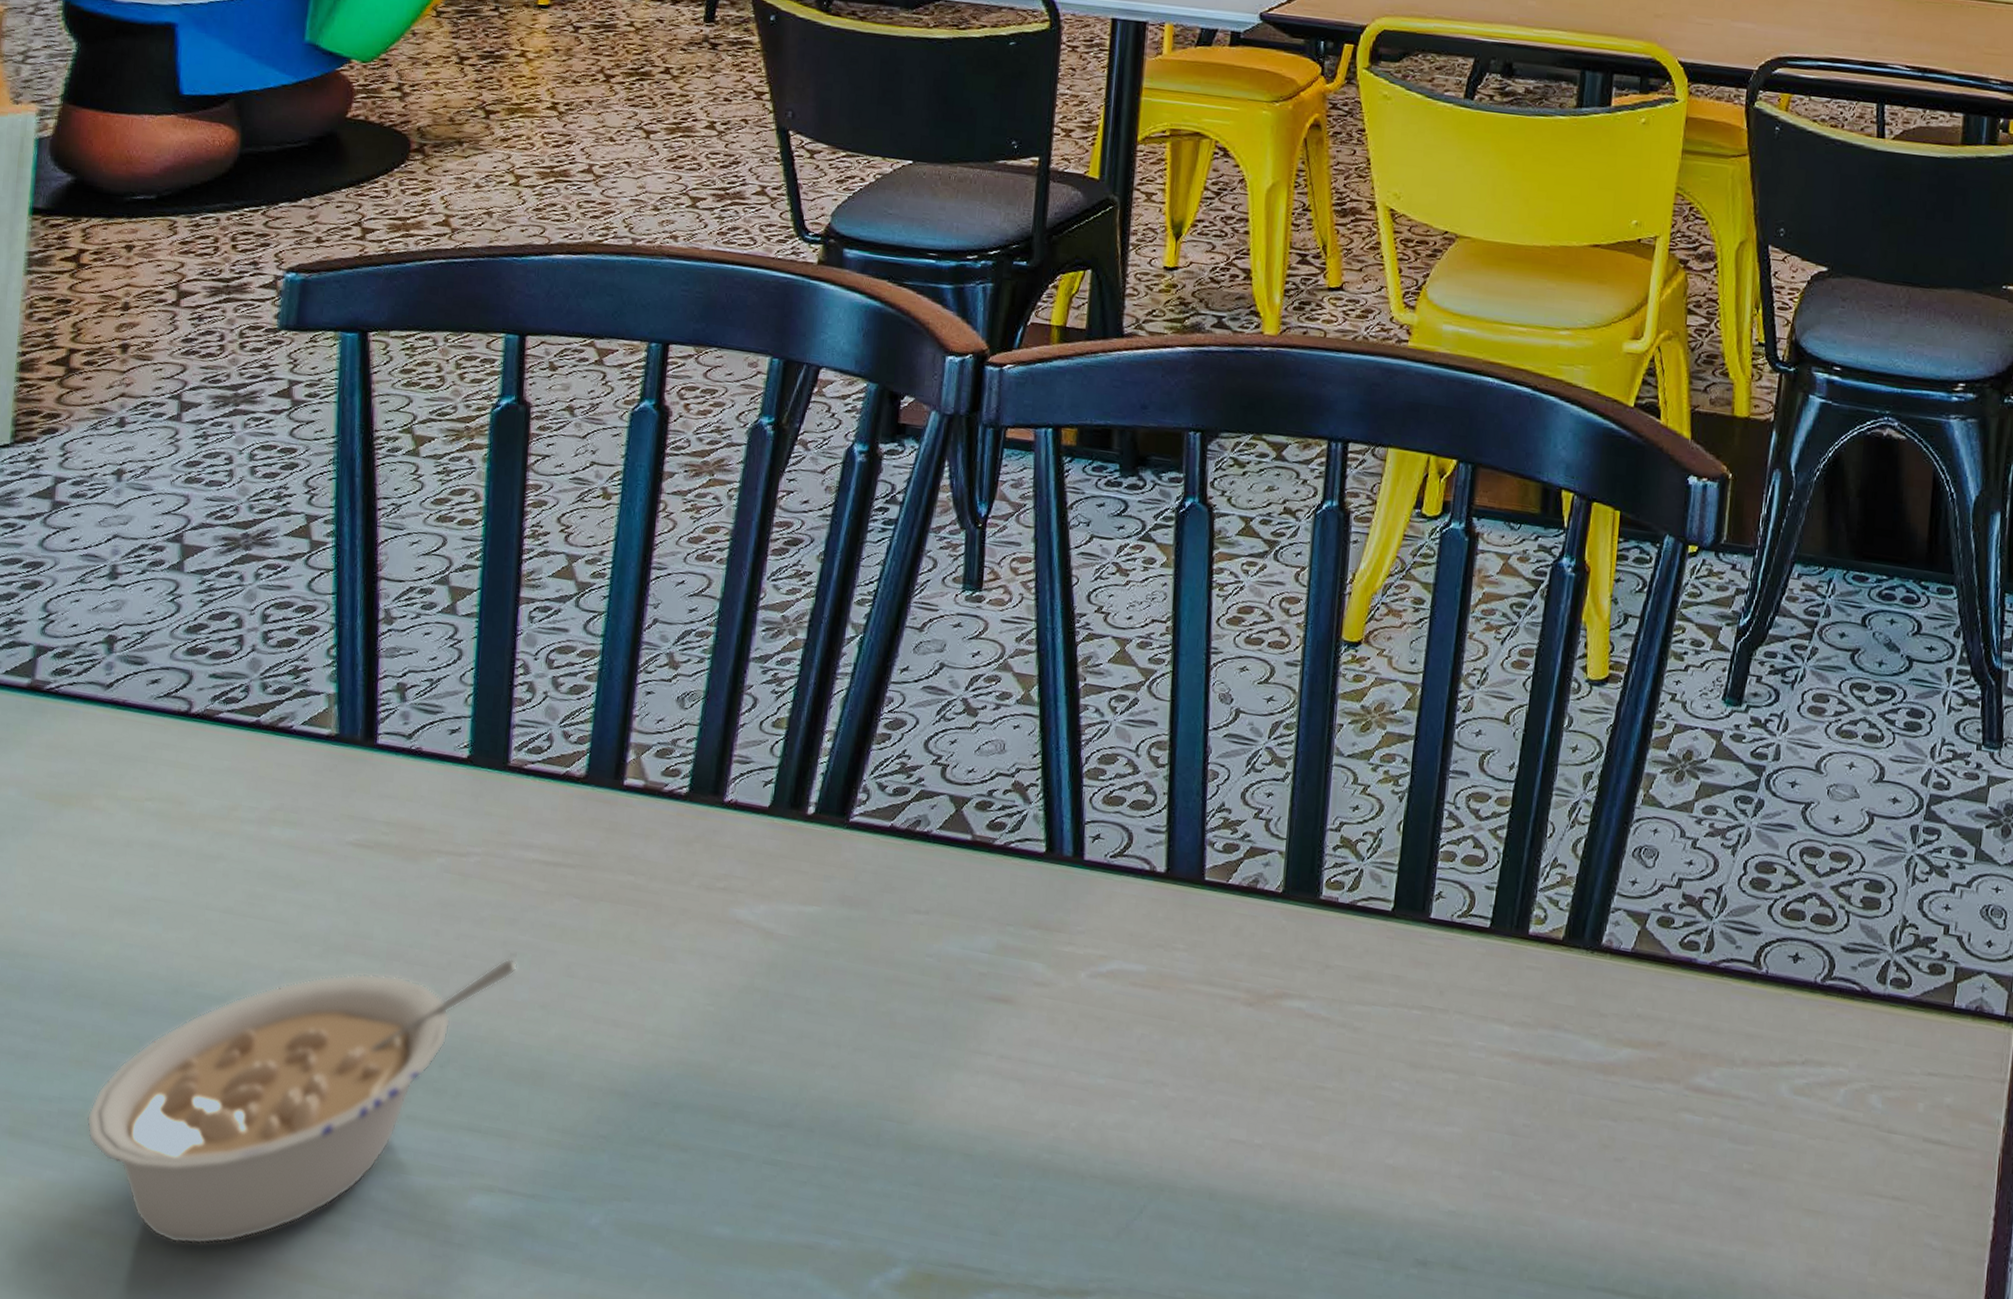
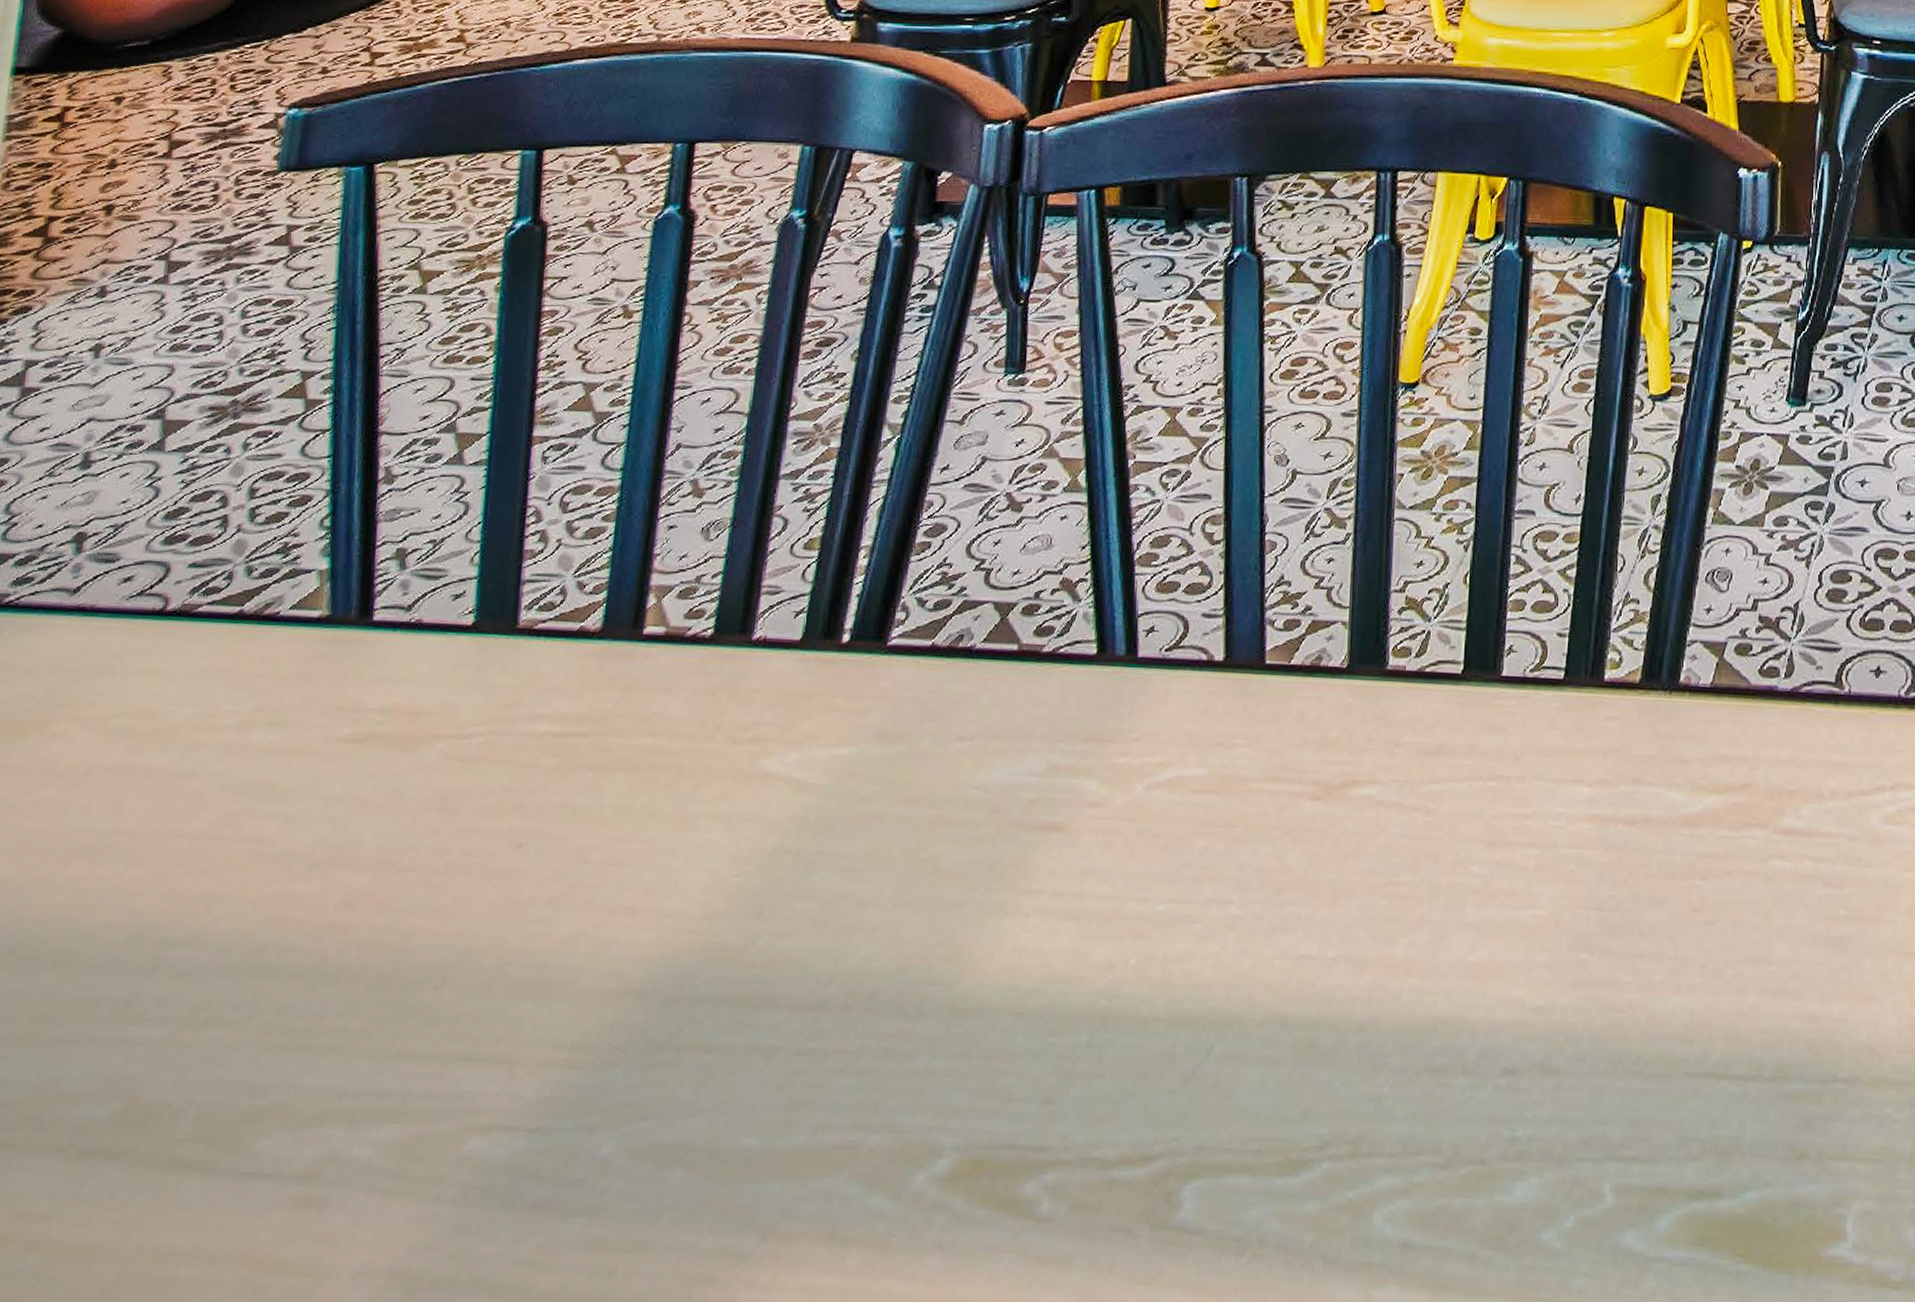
legume: present [86,958,517,1245] -> none [27,851,523,1246]

